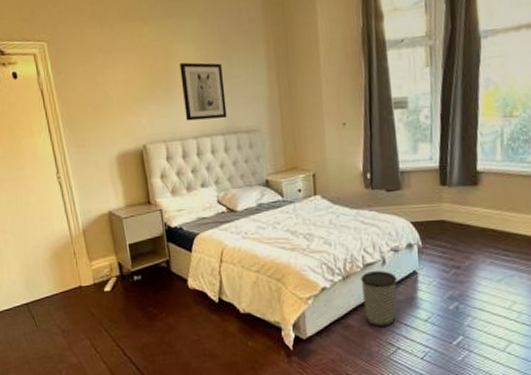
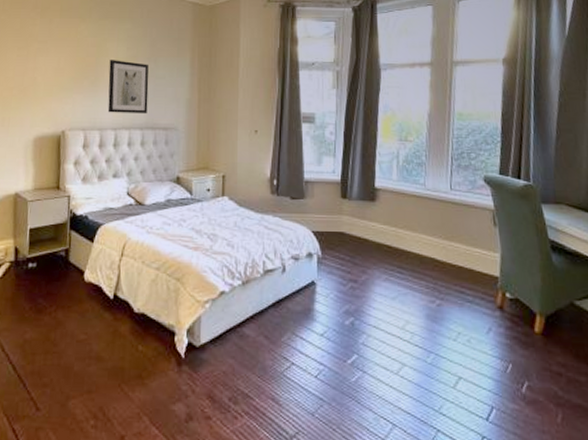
wastebasket: present [360,271,397,328] -> none [260,278,296,340]

